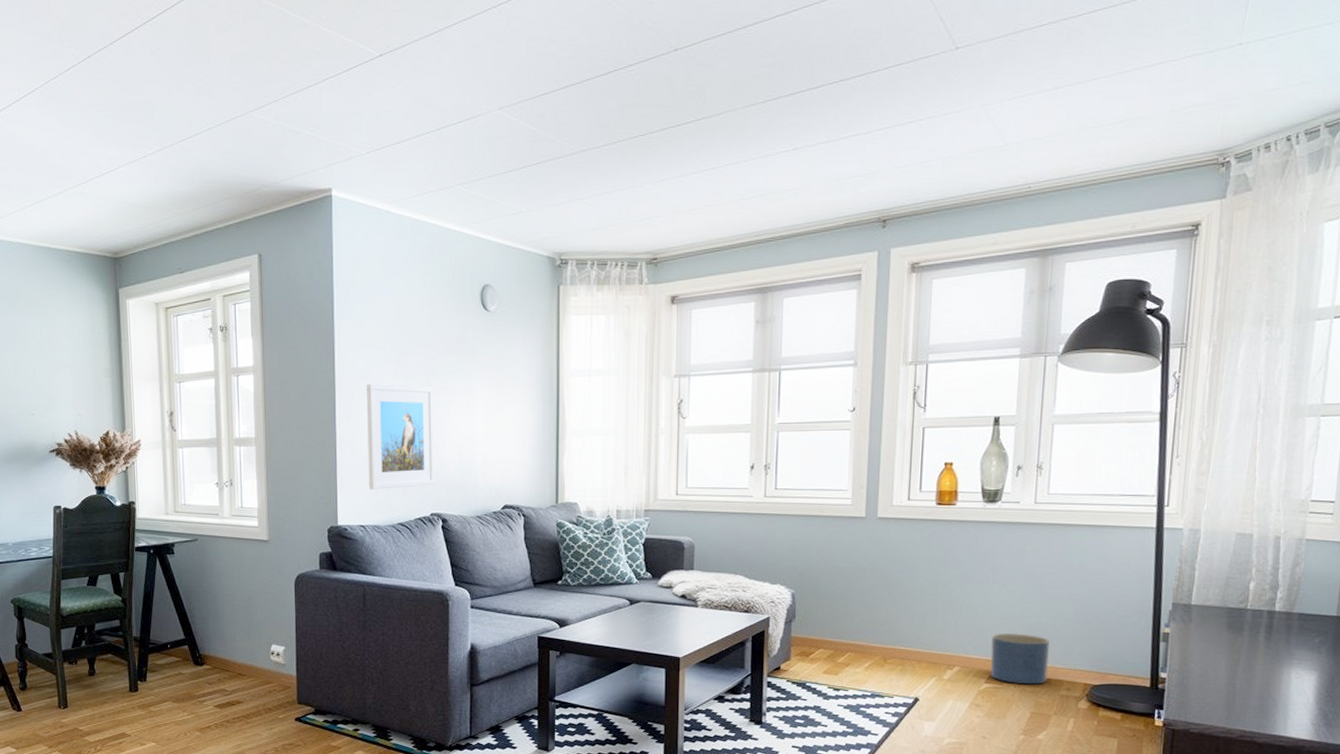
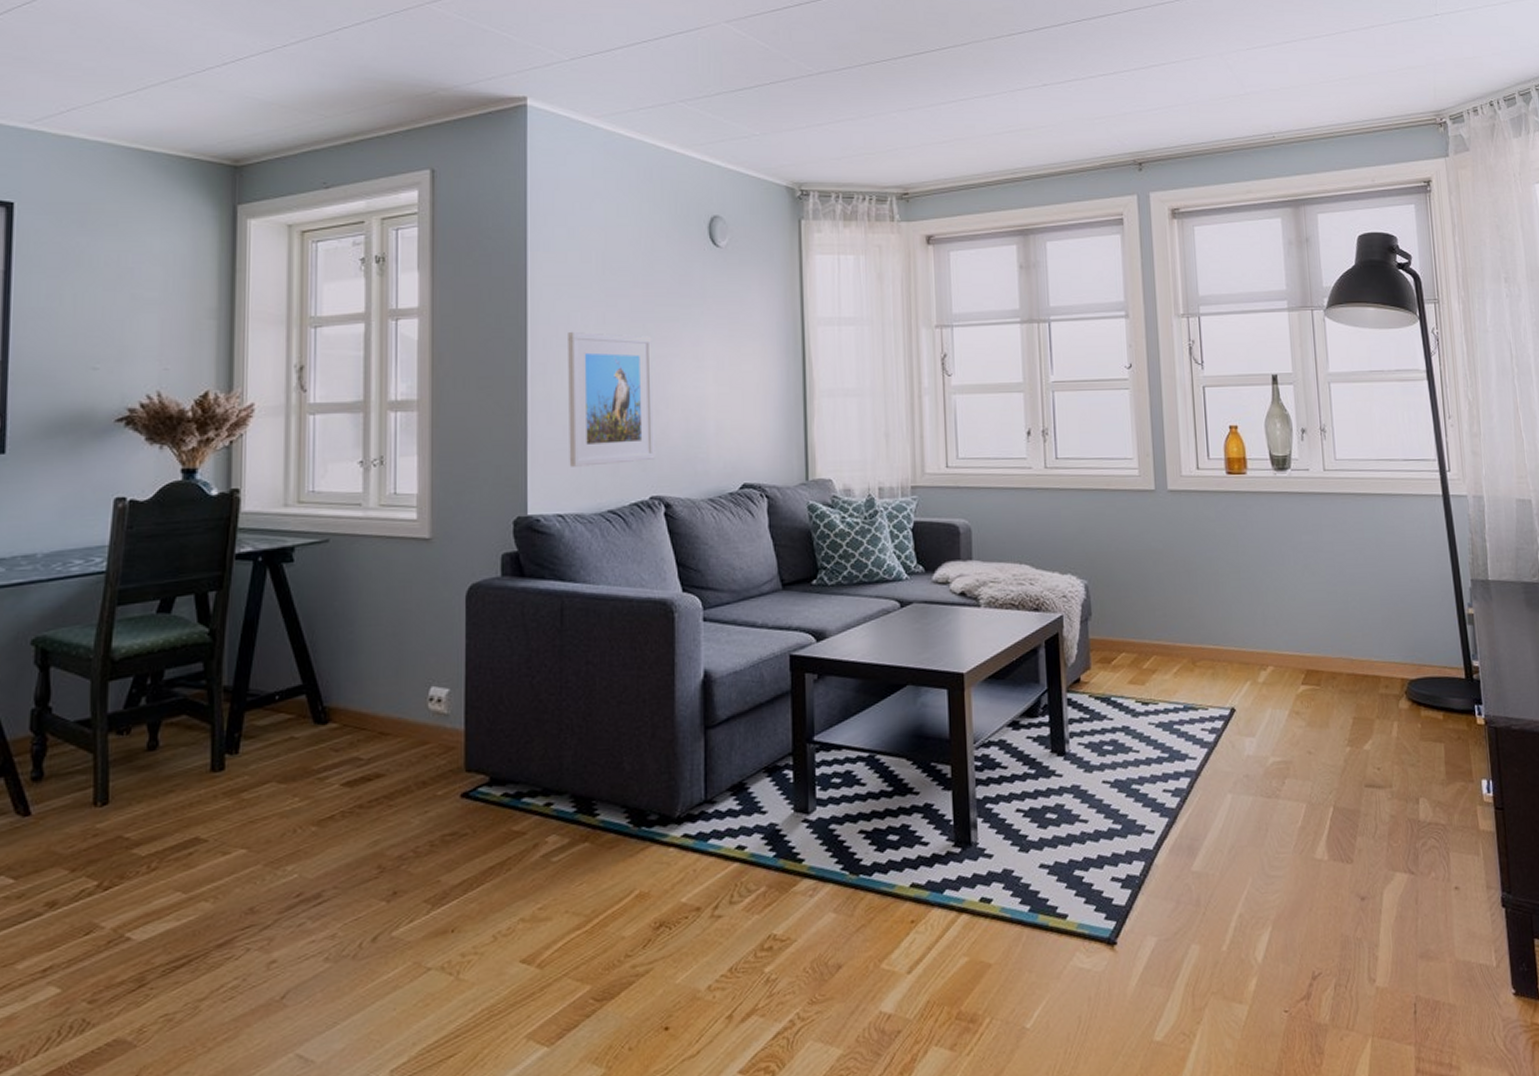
planter: present [990,633,1050,685] -> none [1301,622,1364,684]

